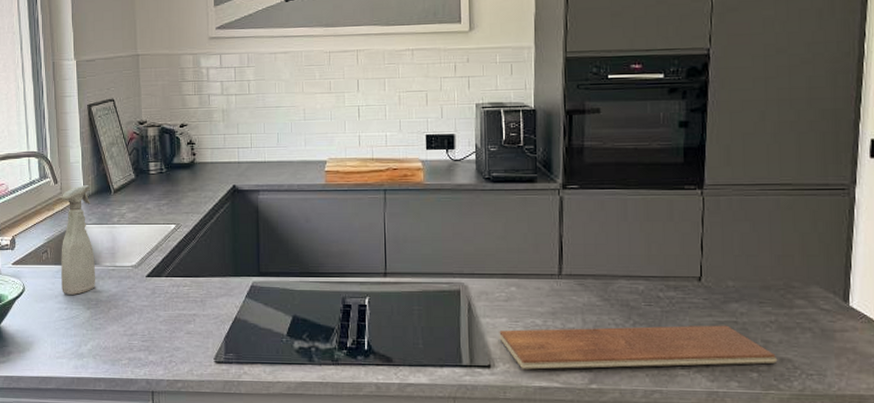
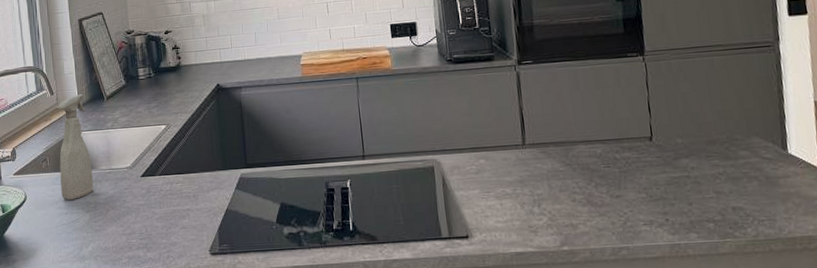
chopping board: present [499,325,778,370] -> none [473,180,731,237]

